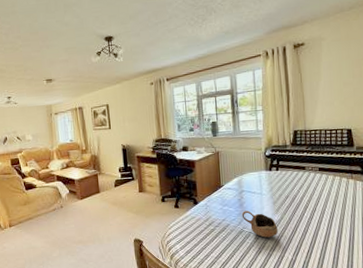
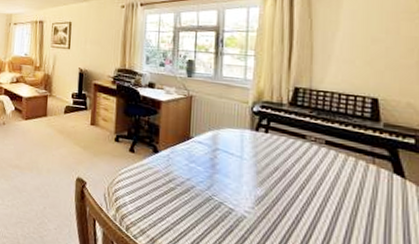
cup: present [241,210,278,238] -> none [212,174,259,216]

